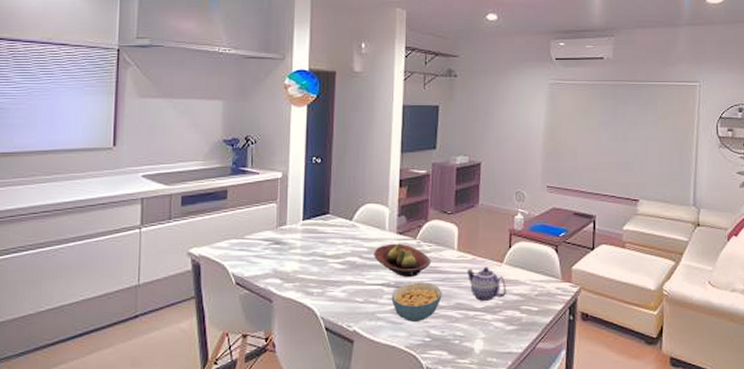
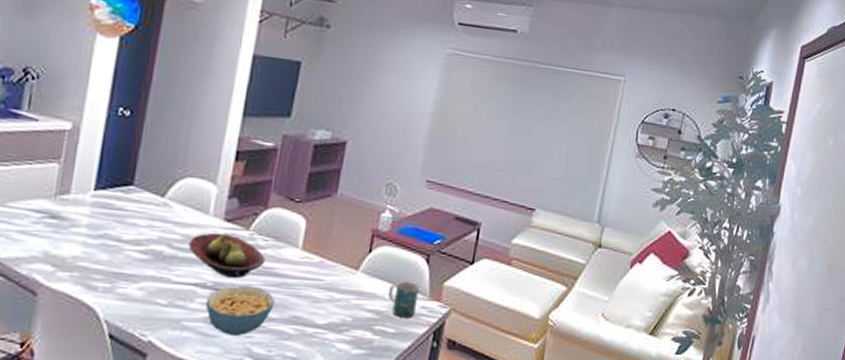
teapot: present [467,267,506,301] -> none [311,273,359,316]
mug: none [528,268,553,298] -> present [387,281,420,318]

